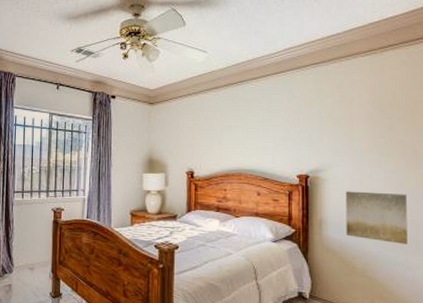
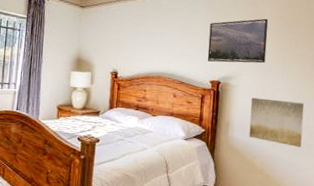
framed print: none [292,103,359,154] -> present [207,18,268,64]

